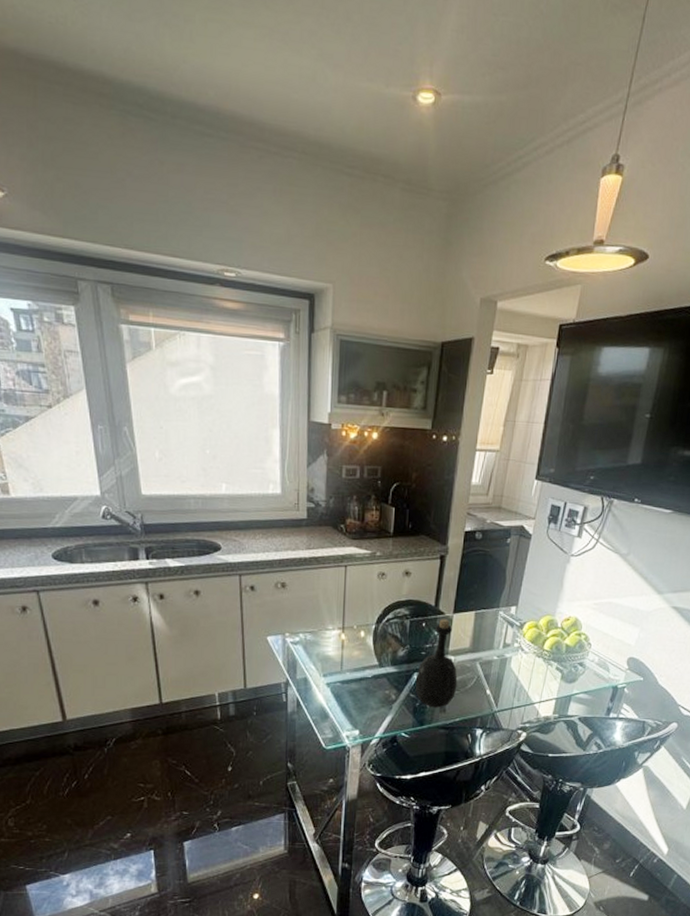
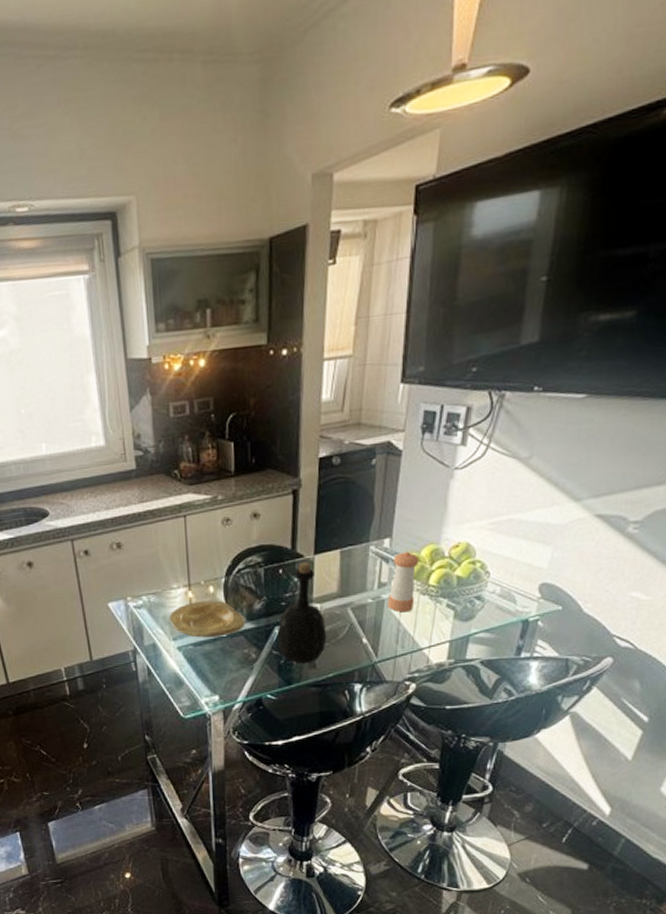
plate: none [322,643,389,677] -> present [169,600,246,638]
pepper shaker: none [509,619,537,671] -> present [387,551,419,613]

